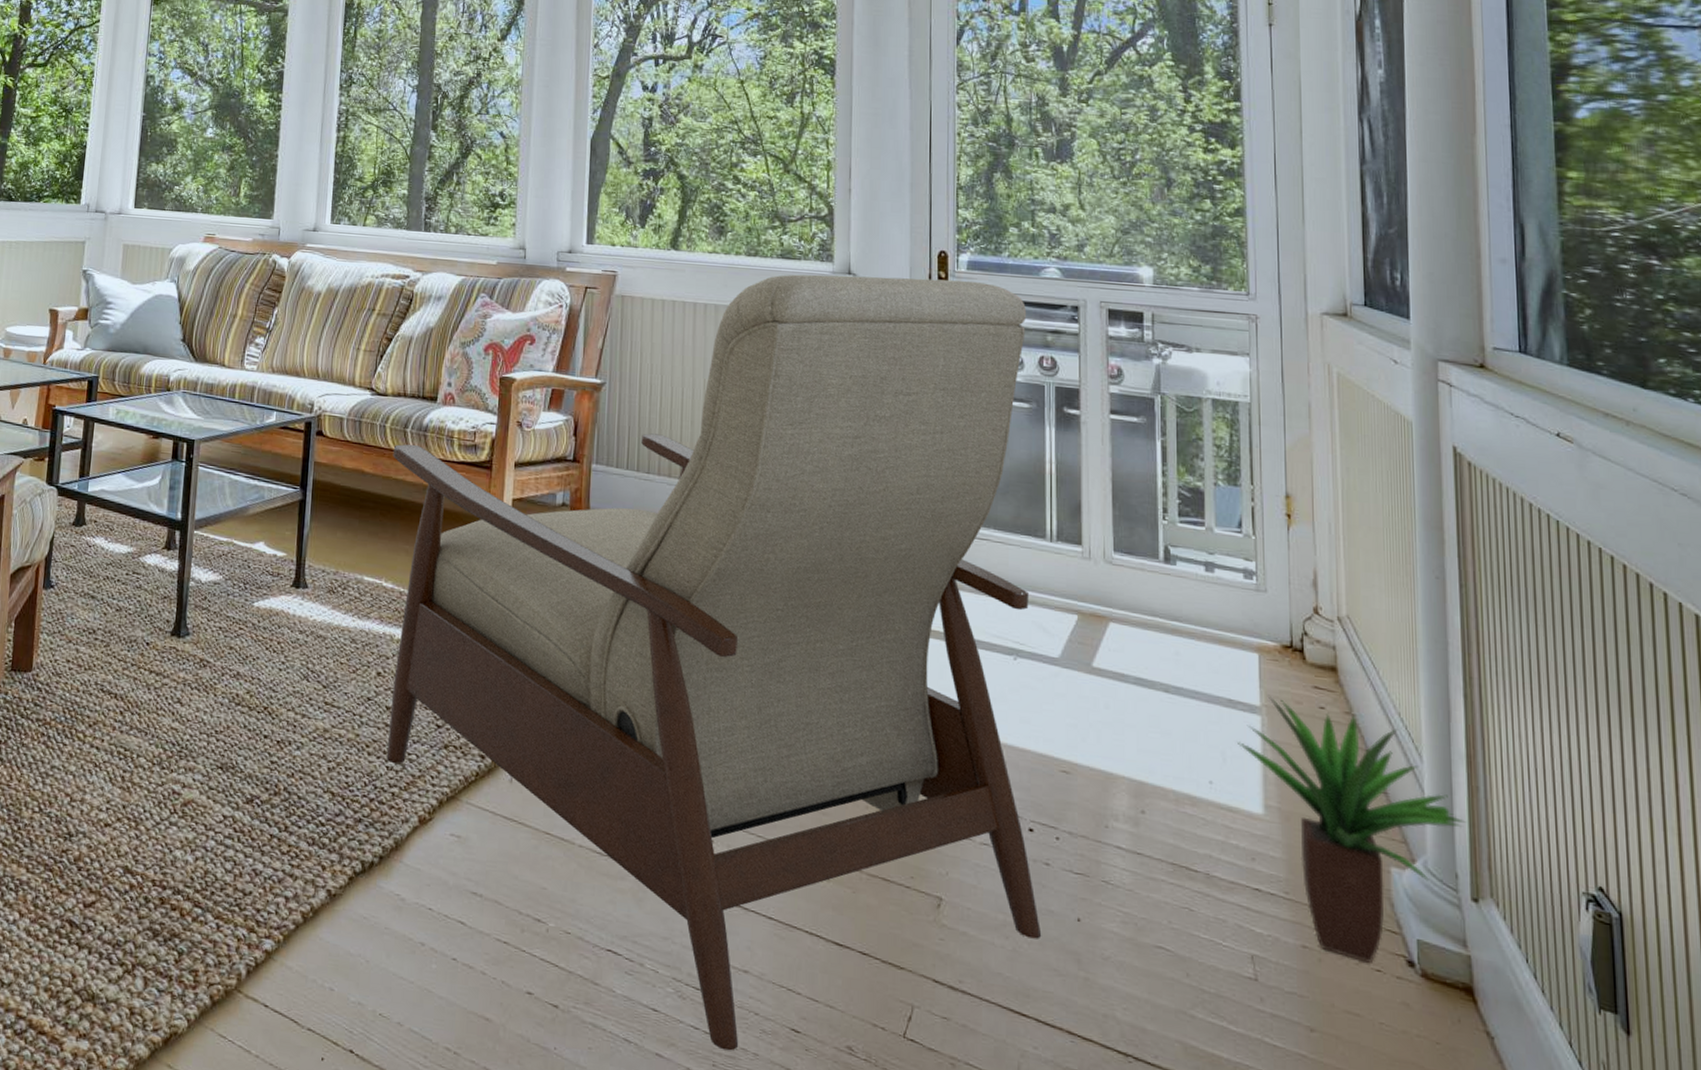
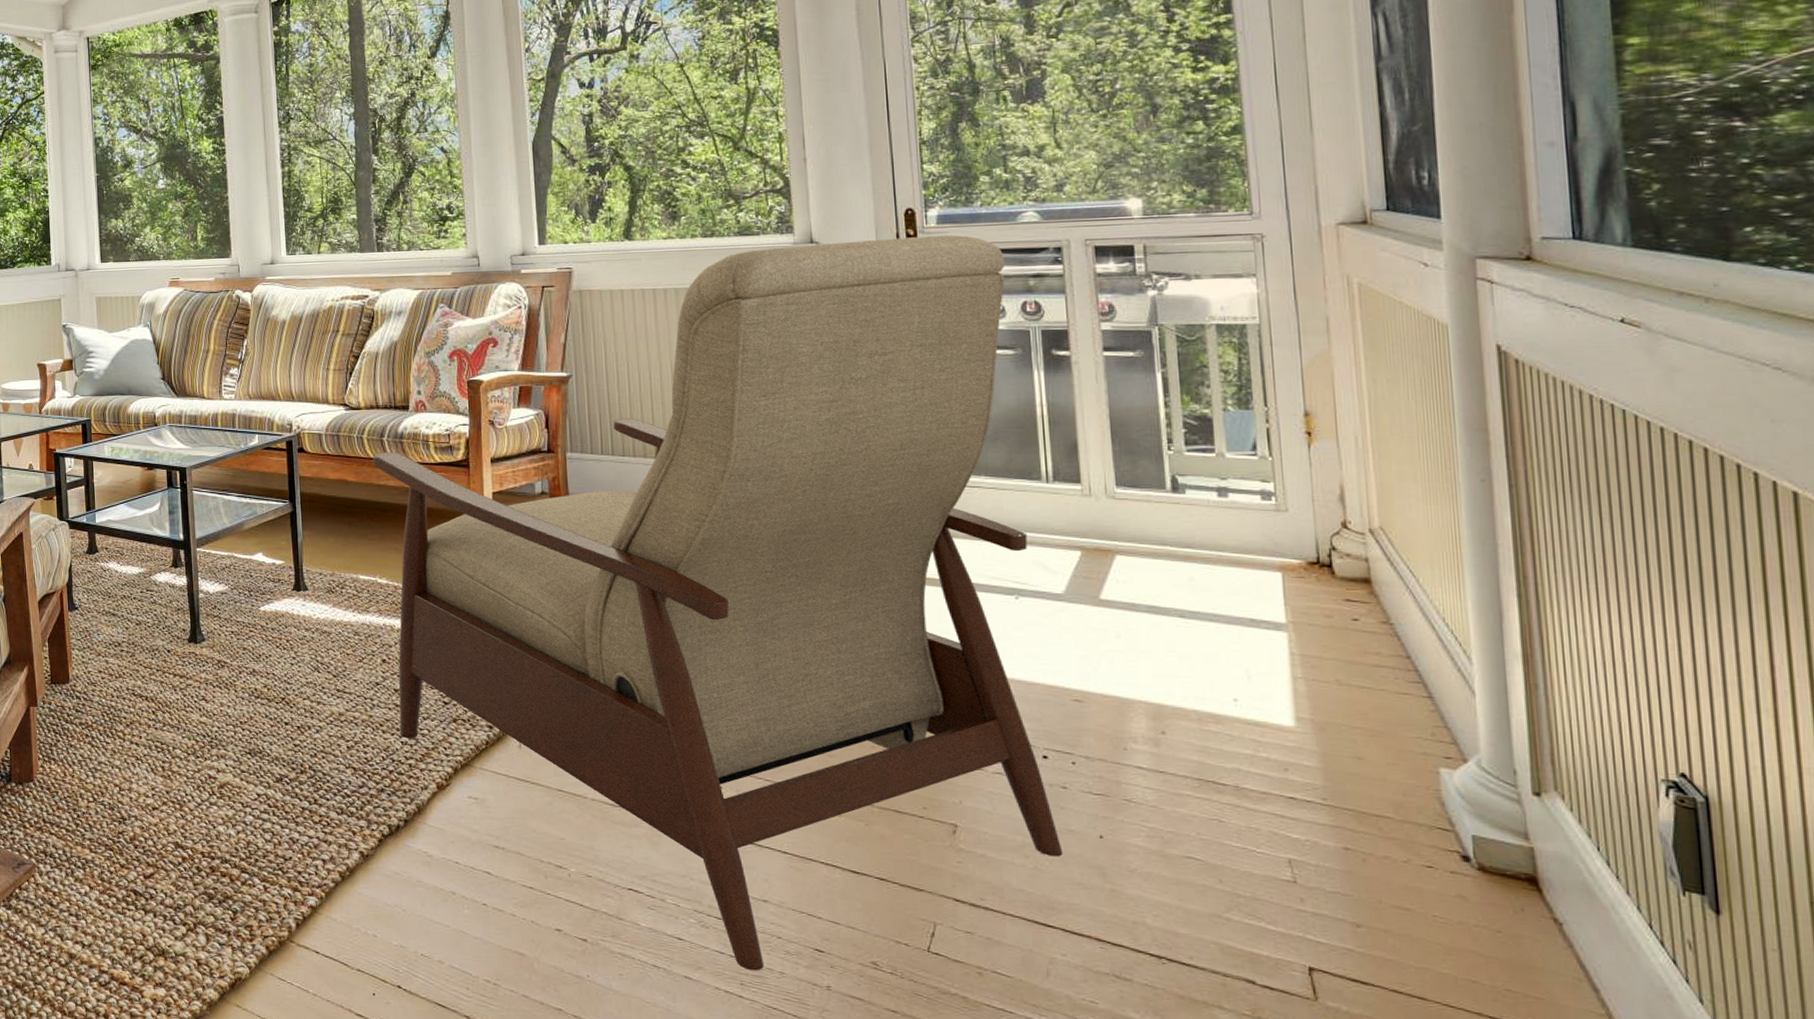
potted plant: present [1236,694,1466,963] -> none [1261,611,1524,860]

